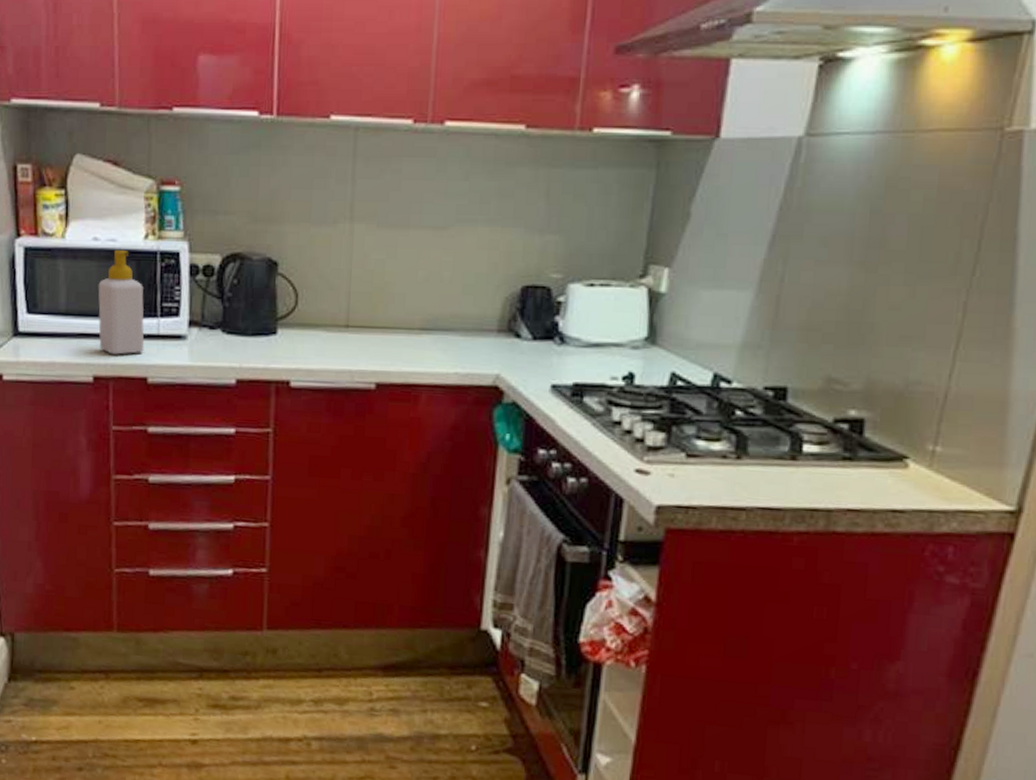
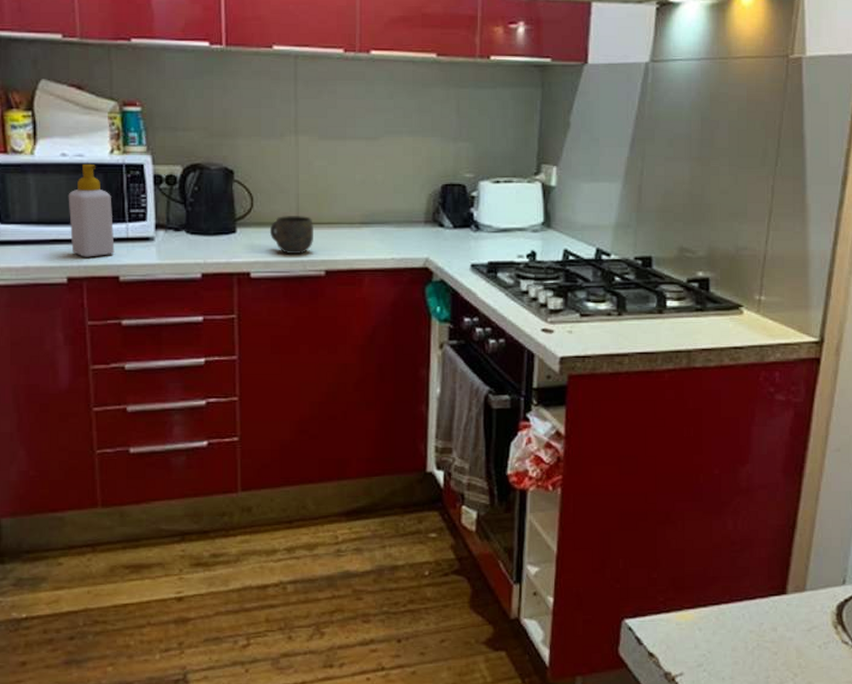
mug: none [314,317,365,362] -> present [269,216,313,254]

